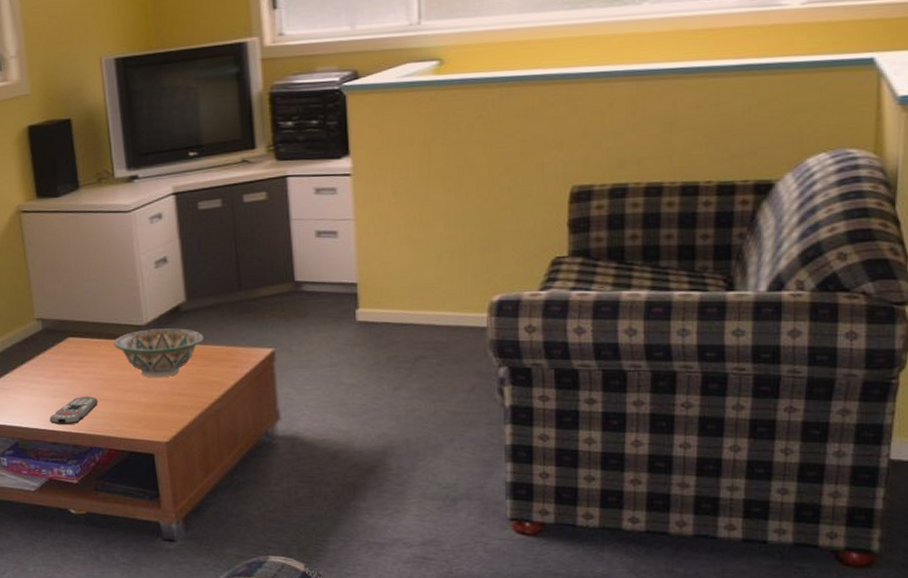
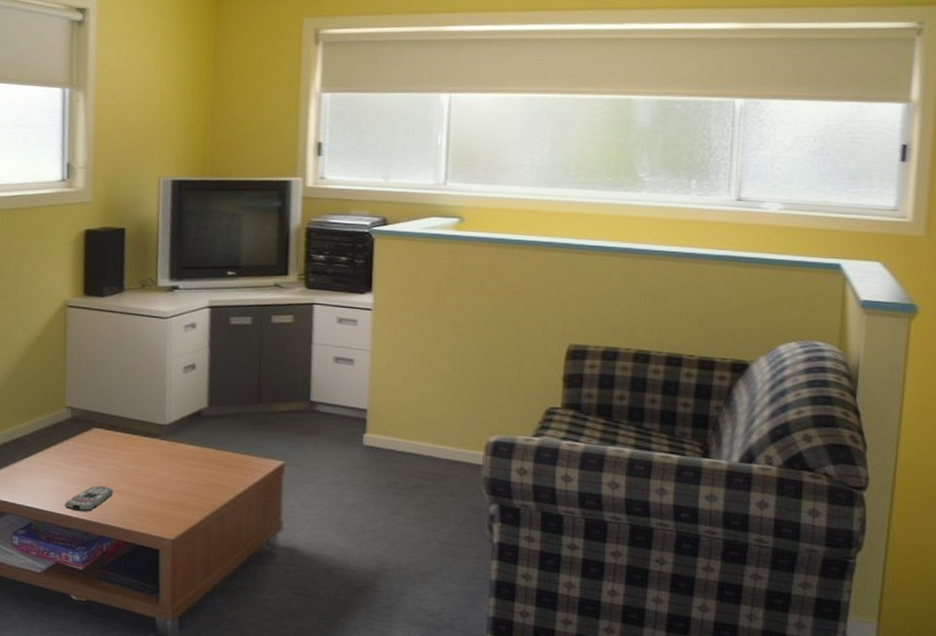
decorative bowl: present [114,328,204,378] -> none [136,429,220,477]

